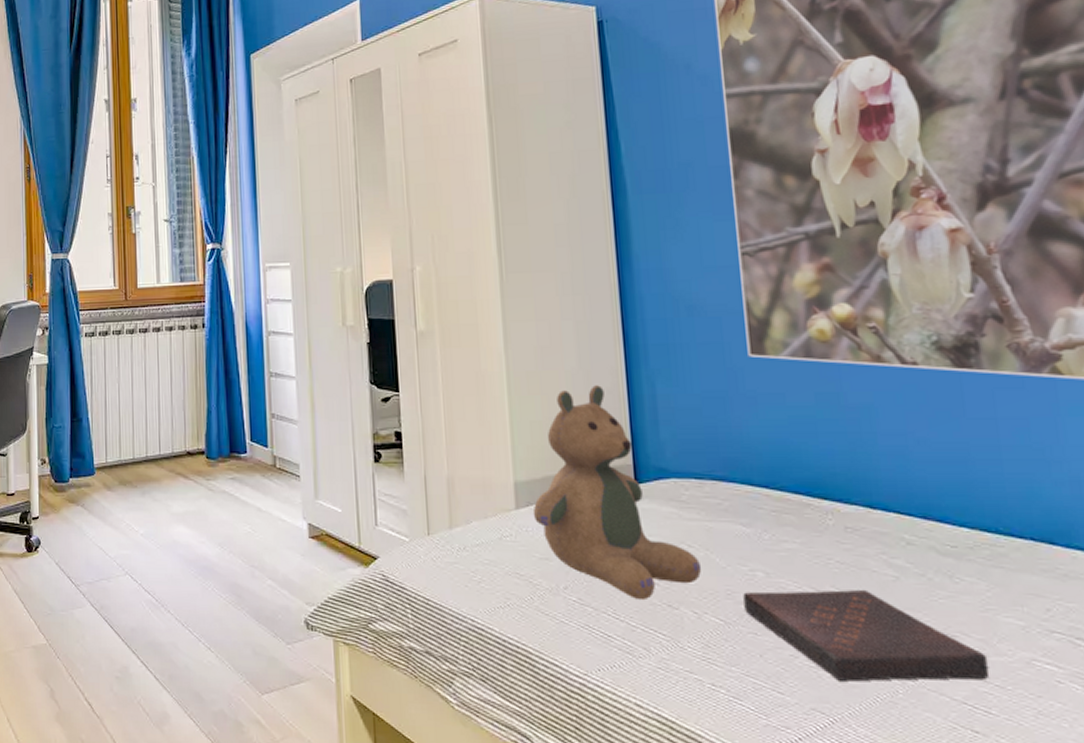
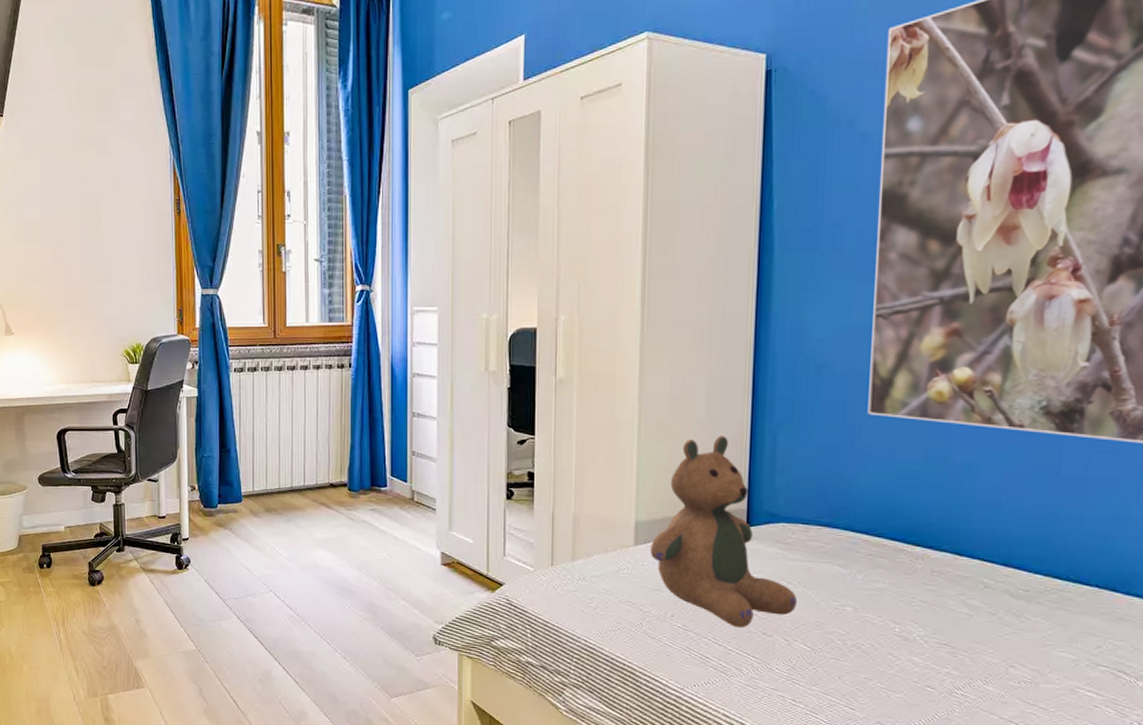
book: present [743,589,990,682] -> none [831,624,1038,703]

